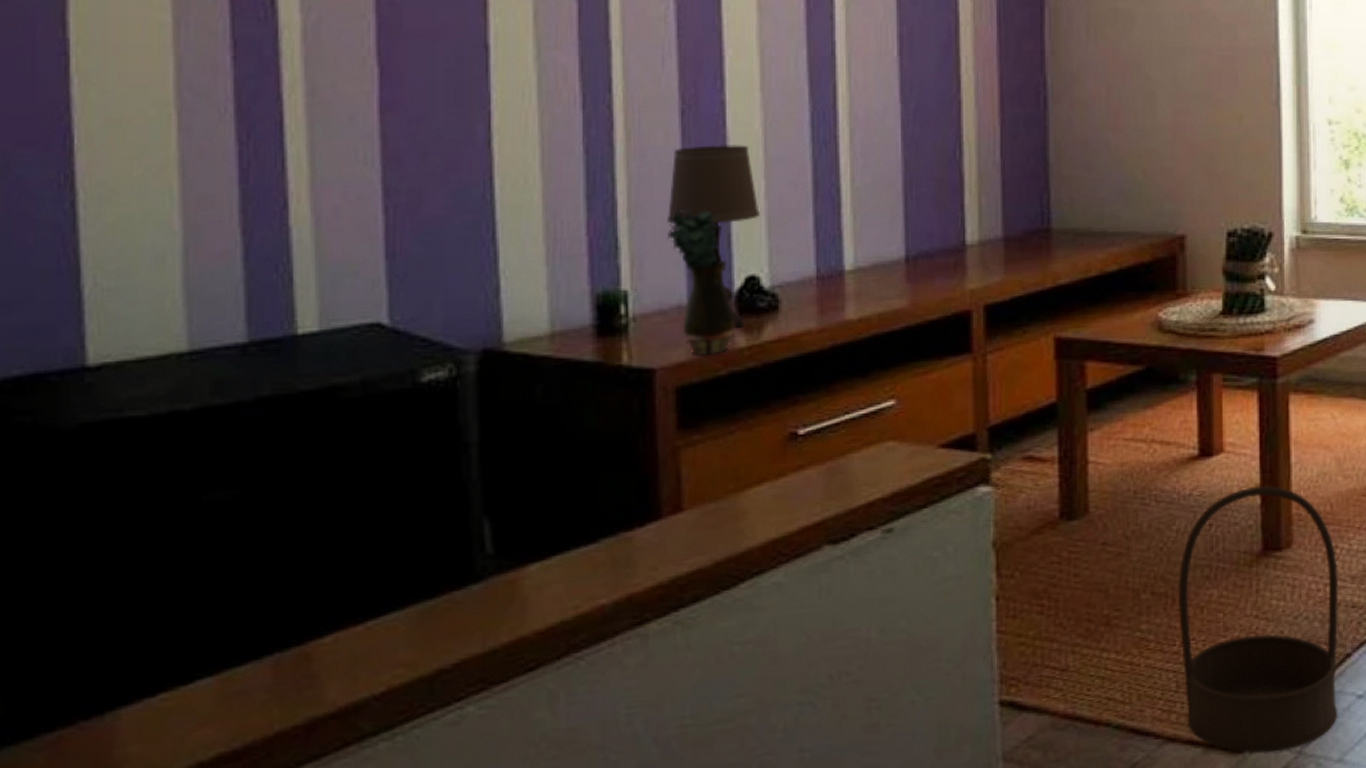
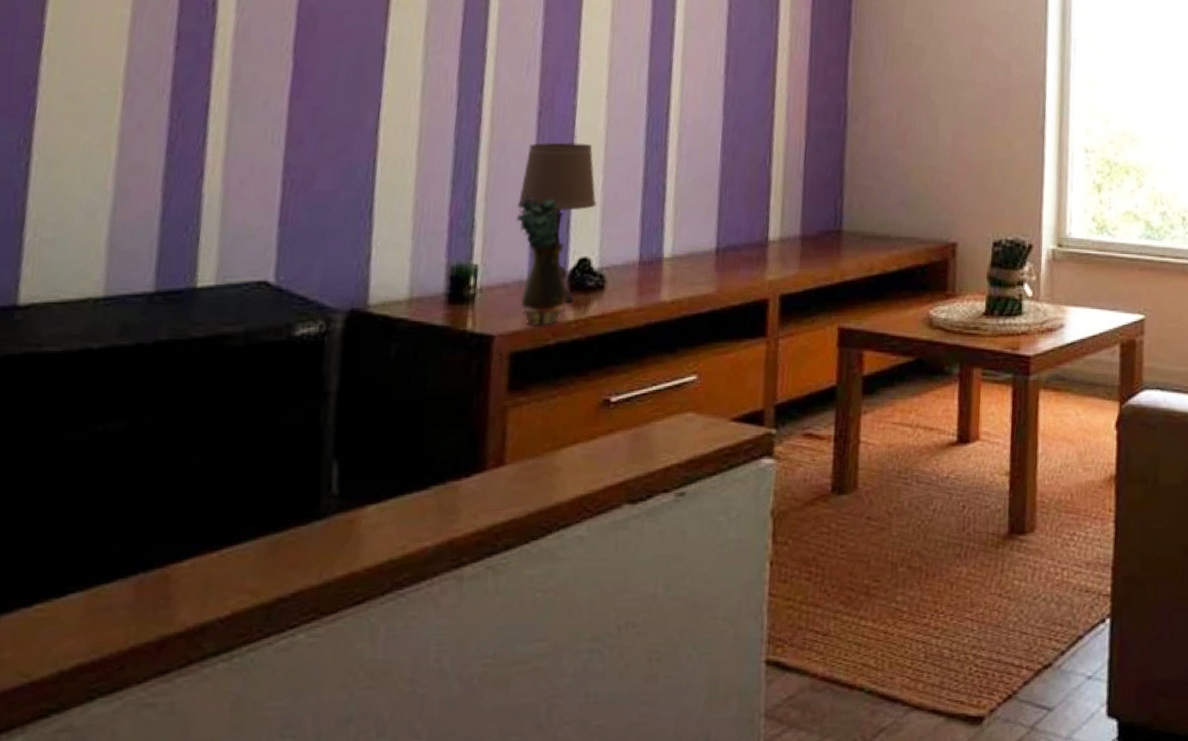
basket: present [1177,486,1339,754] -> none [930,473,1075,726]

